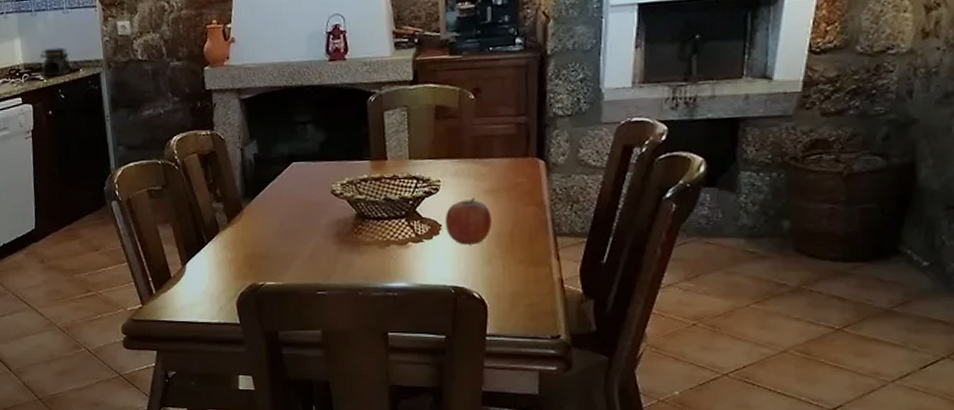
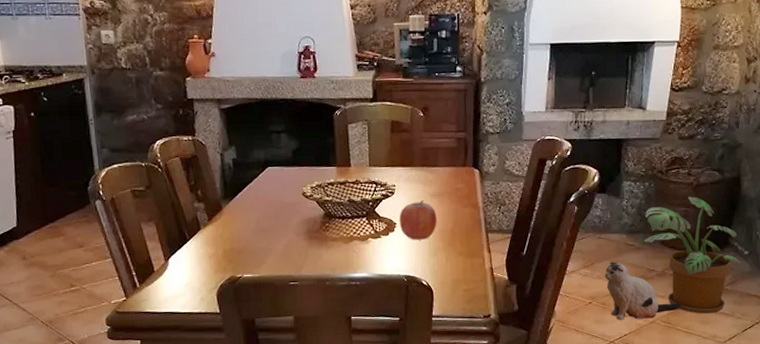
jar: present [40,46,71,77] -> none [21,51,54,80]
cat: none [713,273,828,348] -> present [604,261,682,320]
potted plant: none [768,189,917,343] -> present [642,196,741,314]

